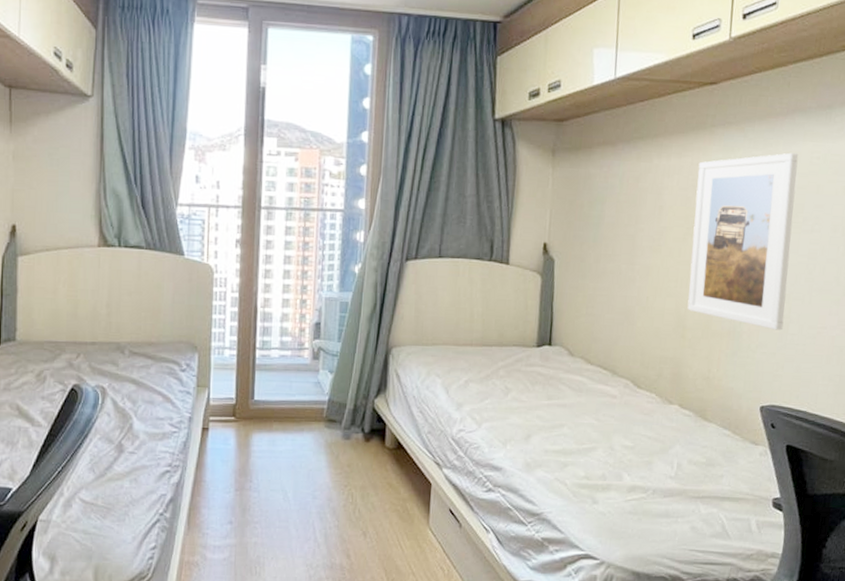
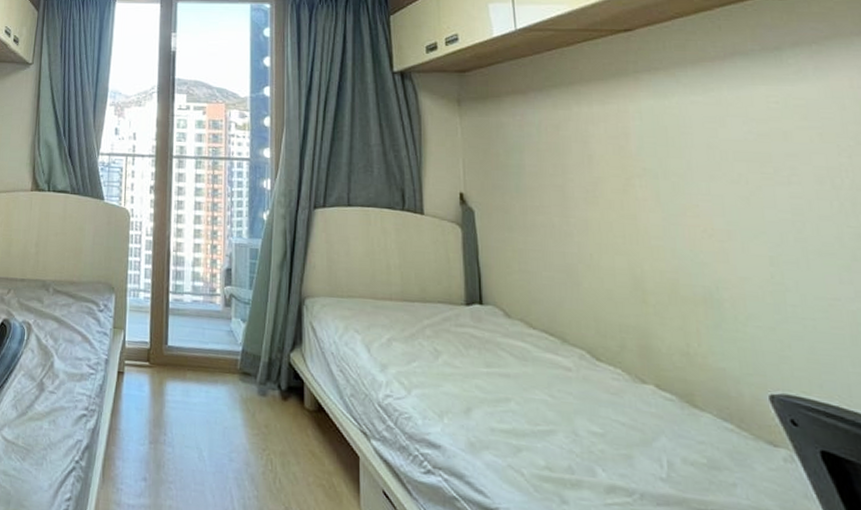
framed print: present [687,152,799,331] -> none [626,97,778,300]

